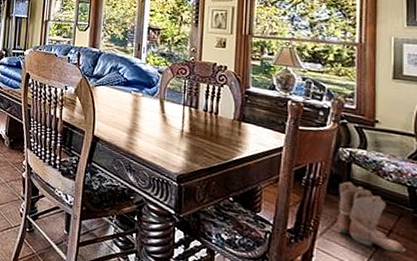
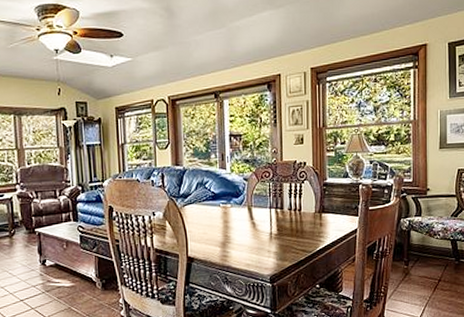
boots: present [337,181,405,253] -> none [401,247,450,297]

